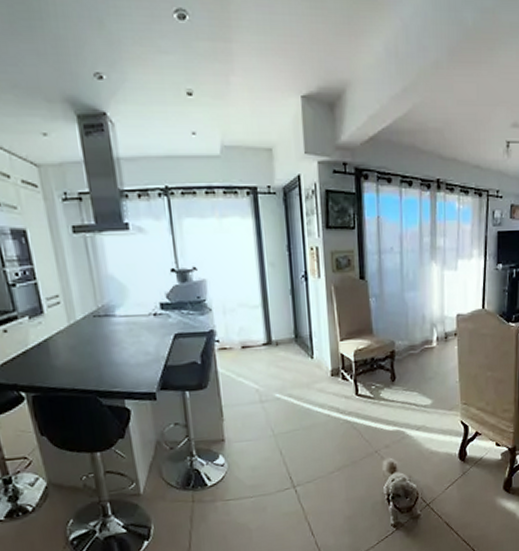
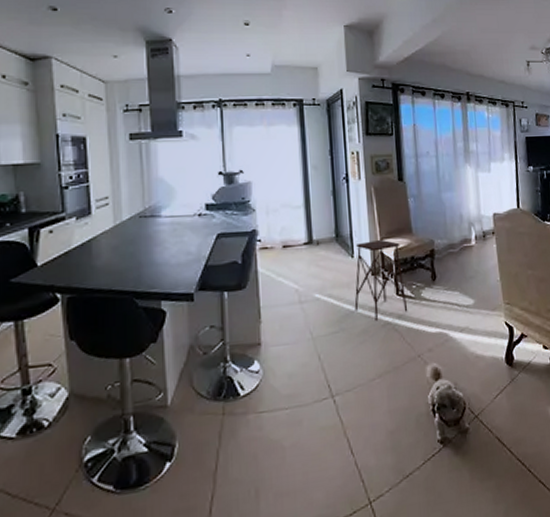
side table: none [314,340,367,420] -> present [354,239,408,322]

